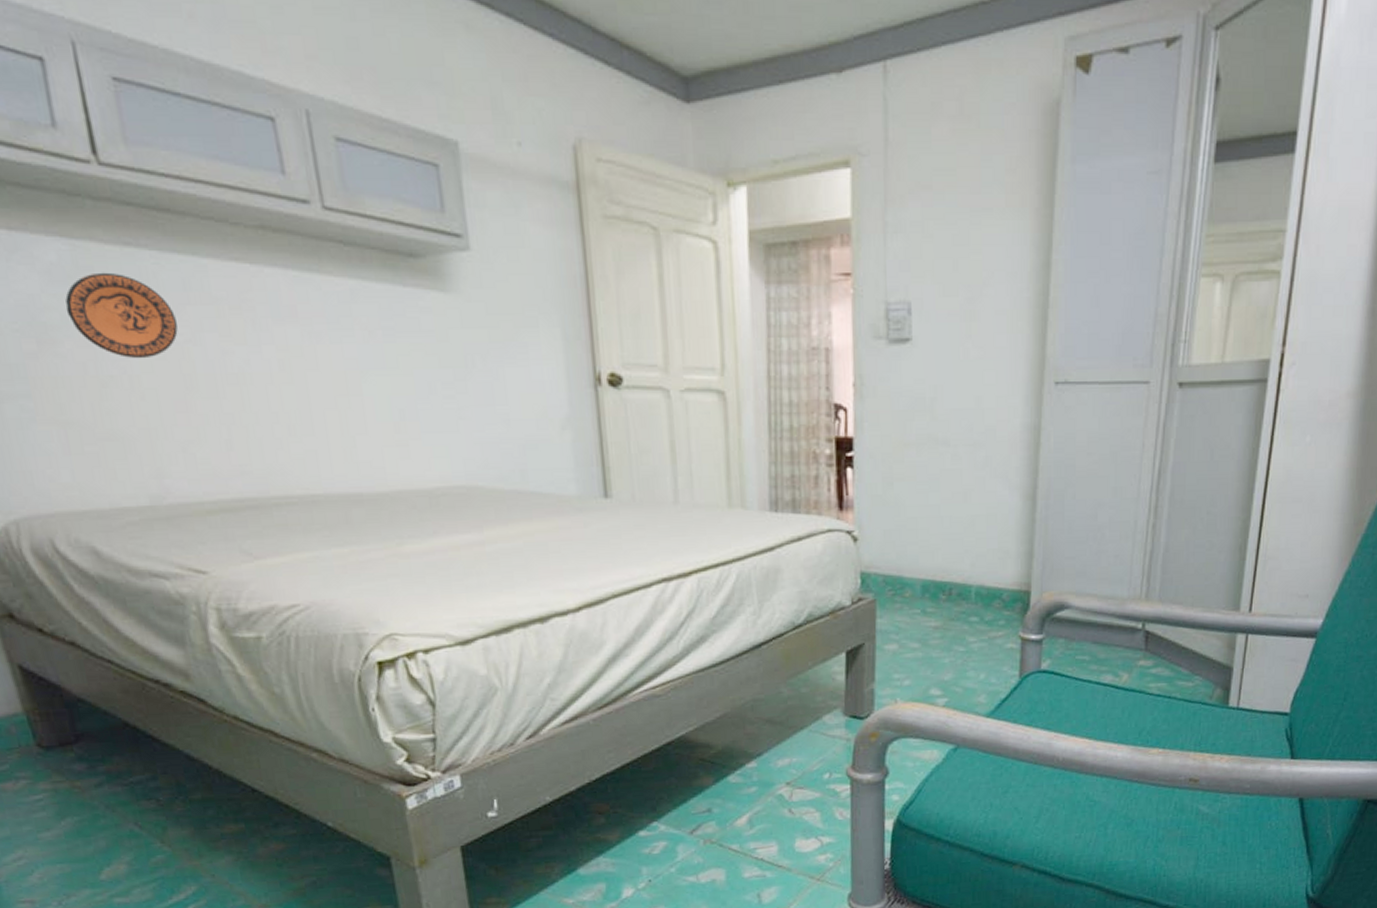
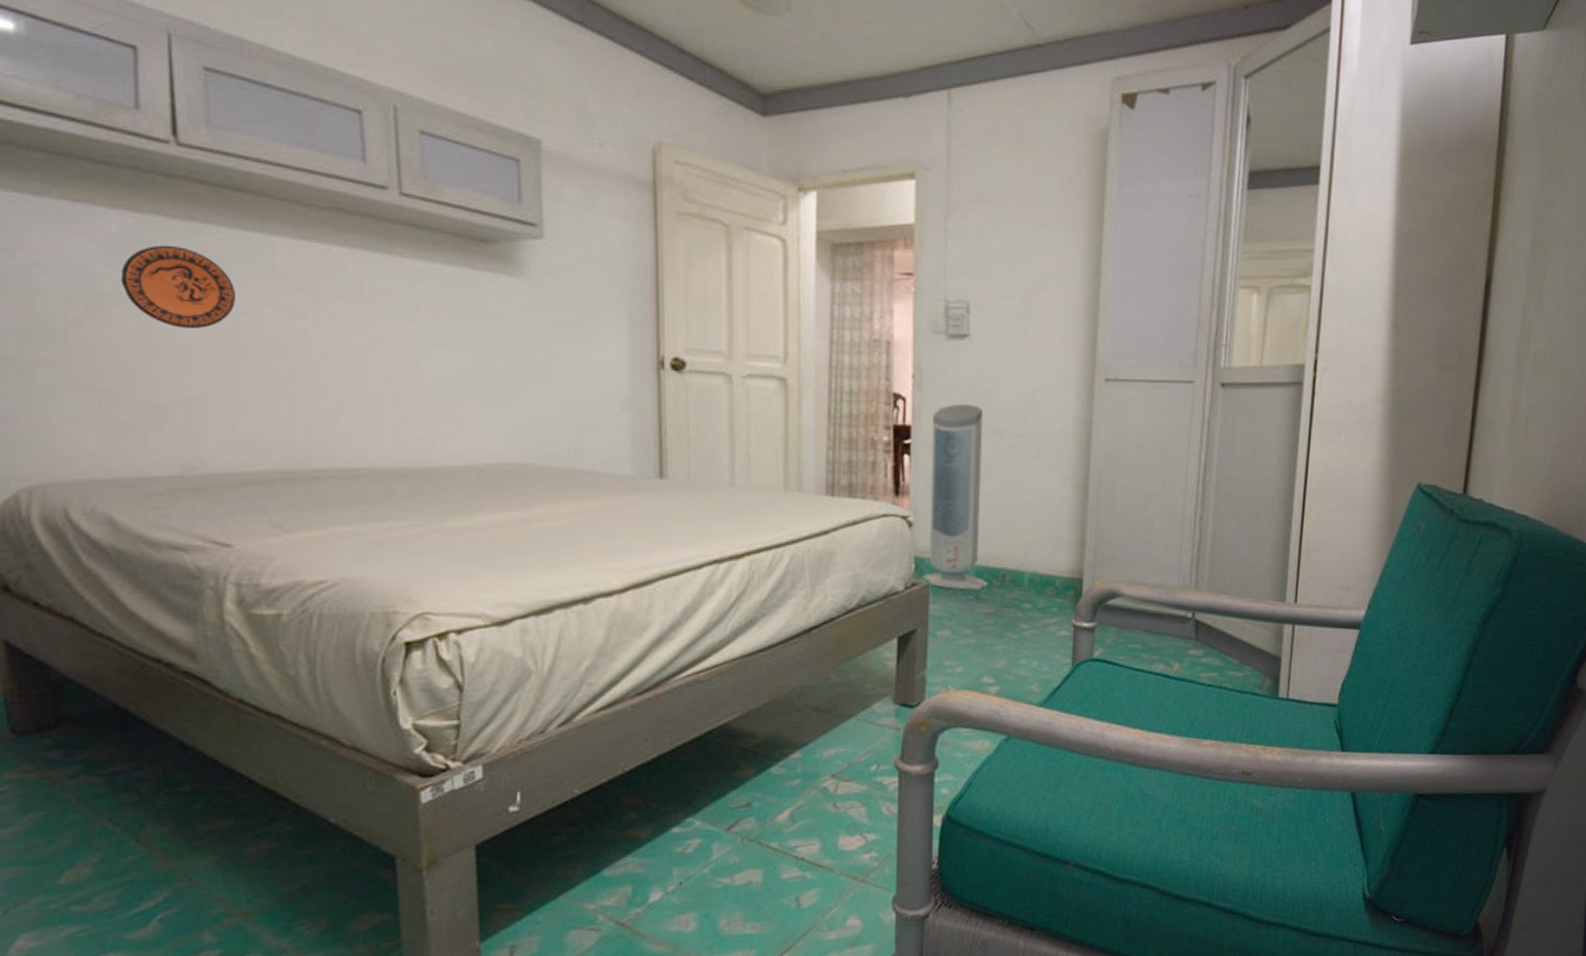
air purifier: none [868,412,936,605] -> present [922,404,989,590]

